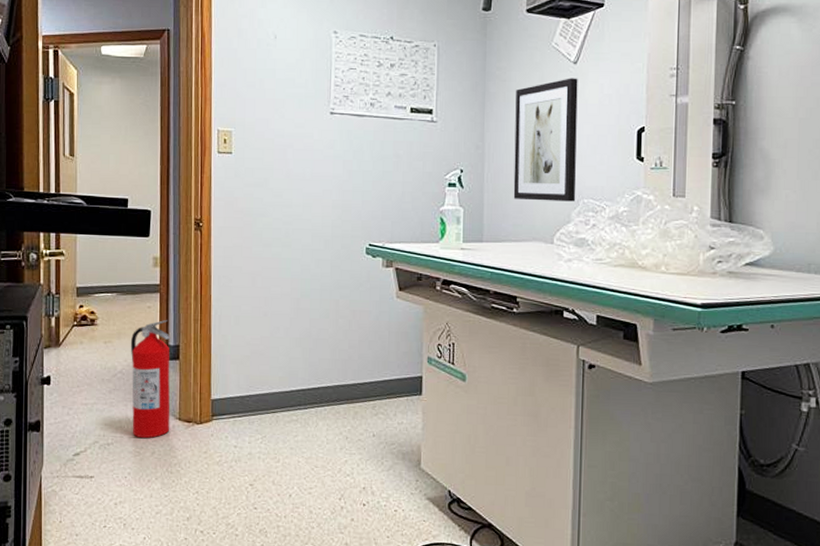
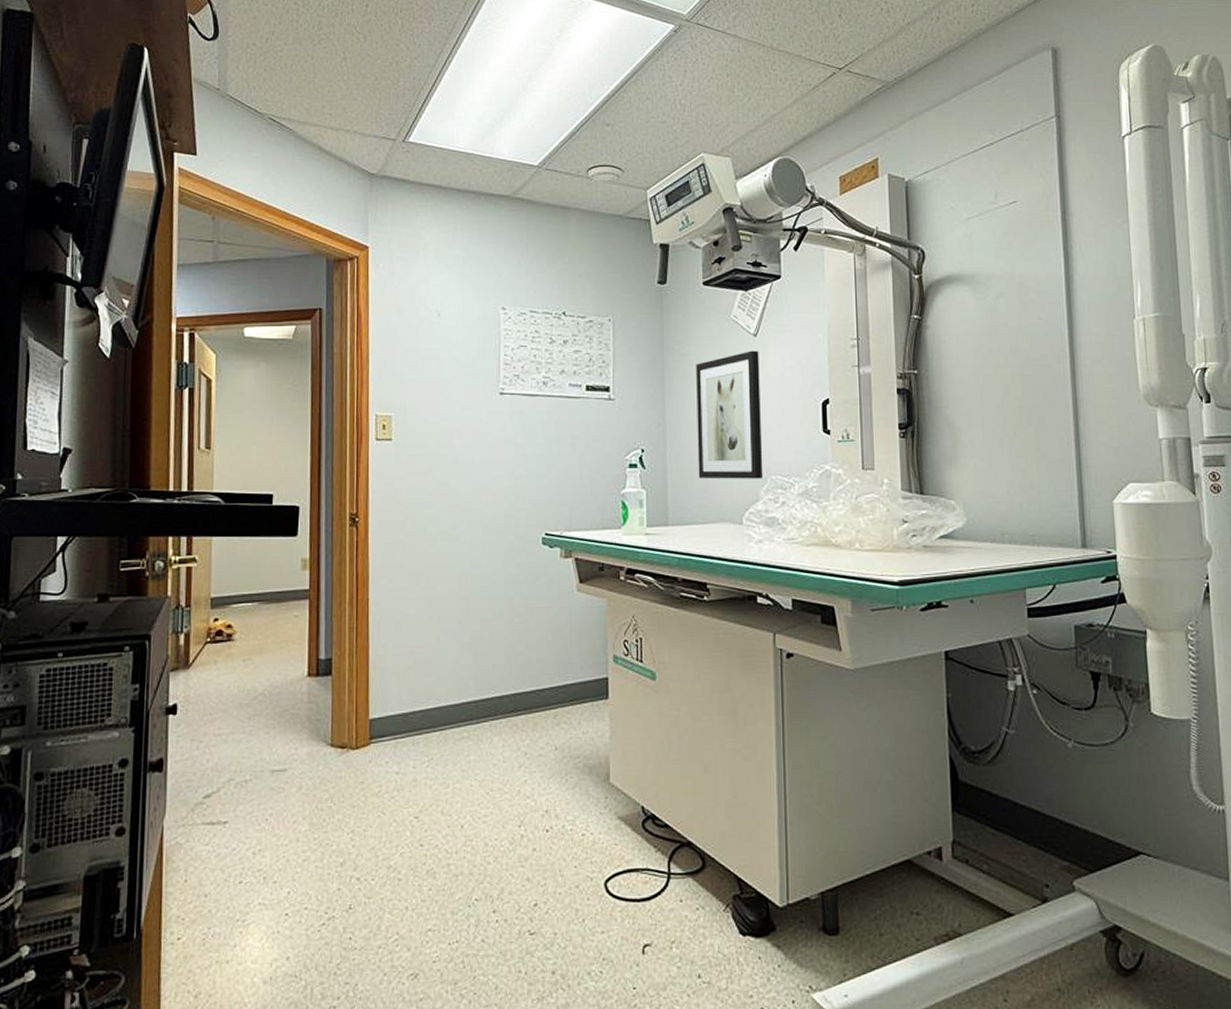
fire extinguisher: present [130,320,171,439] -> none [273,630,322,772]

